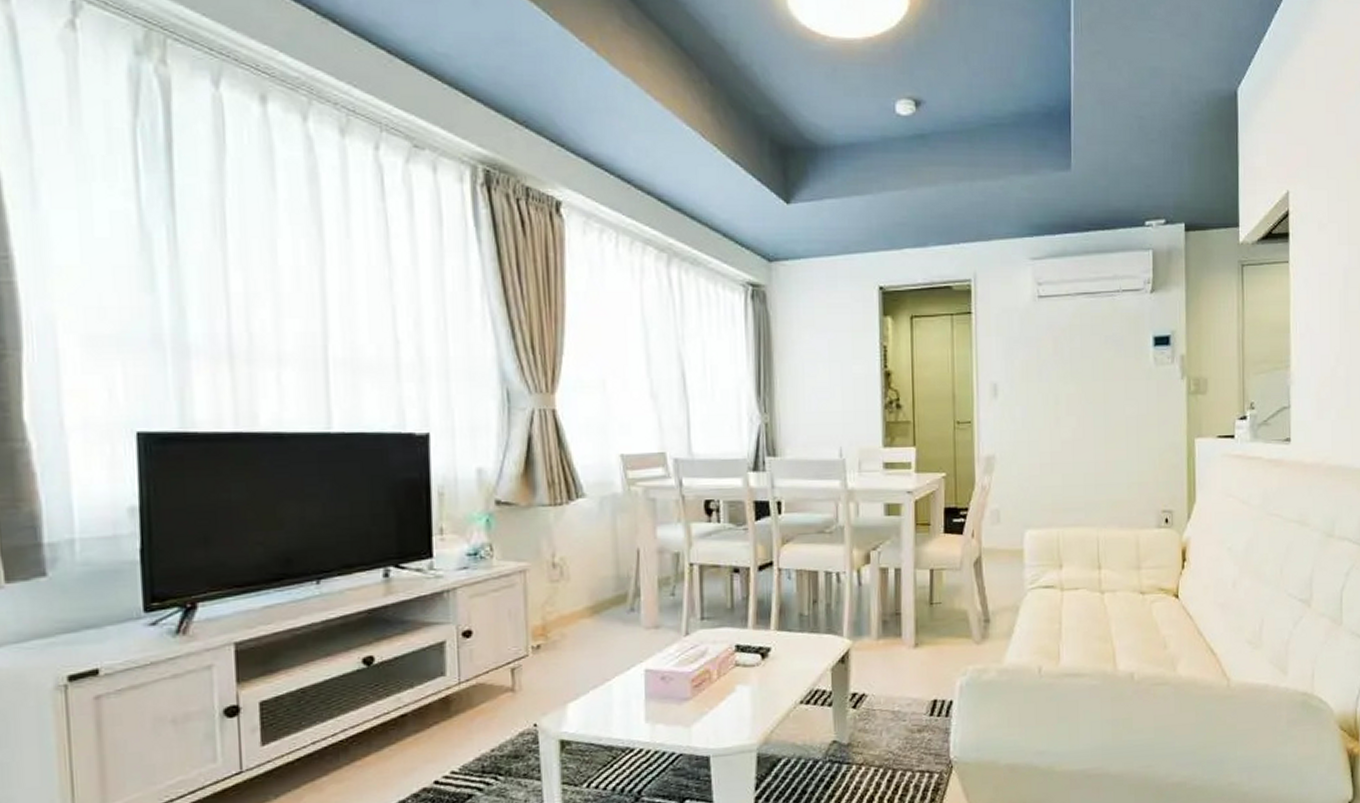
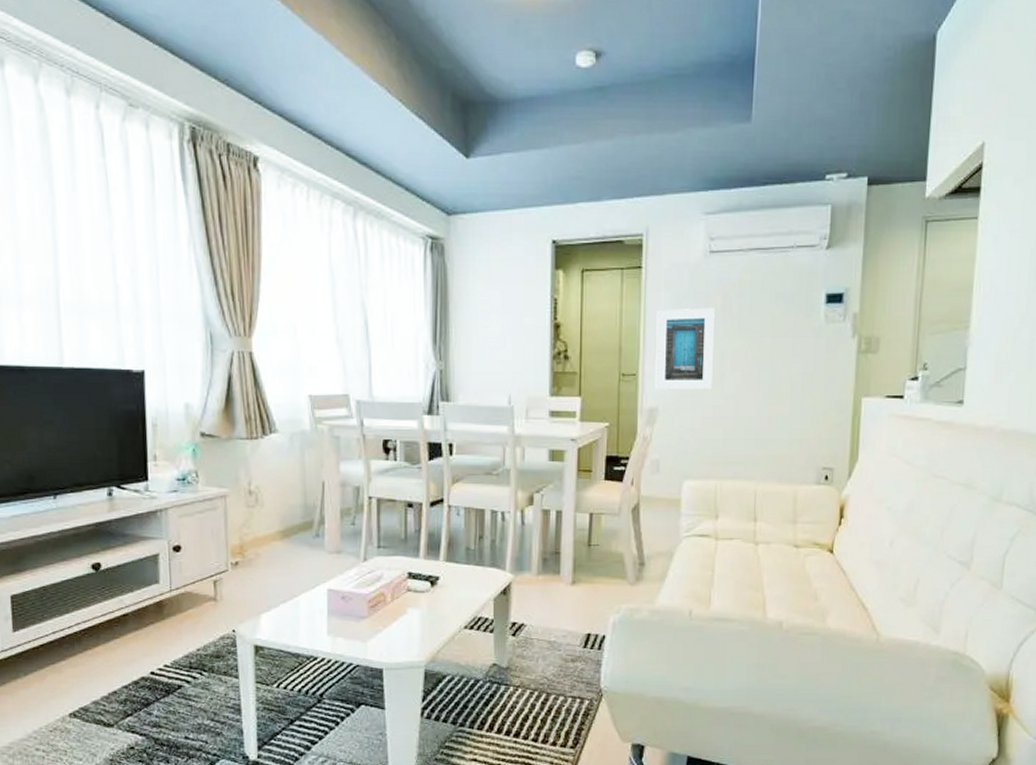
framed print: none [989,352,1050,437] -> present [655,307,716,390]

